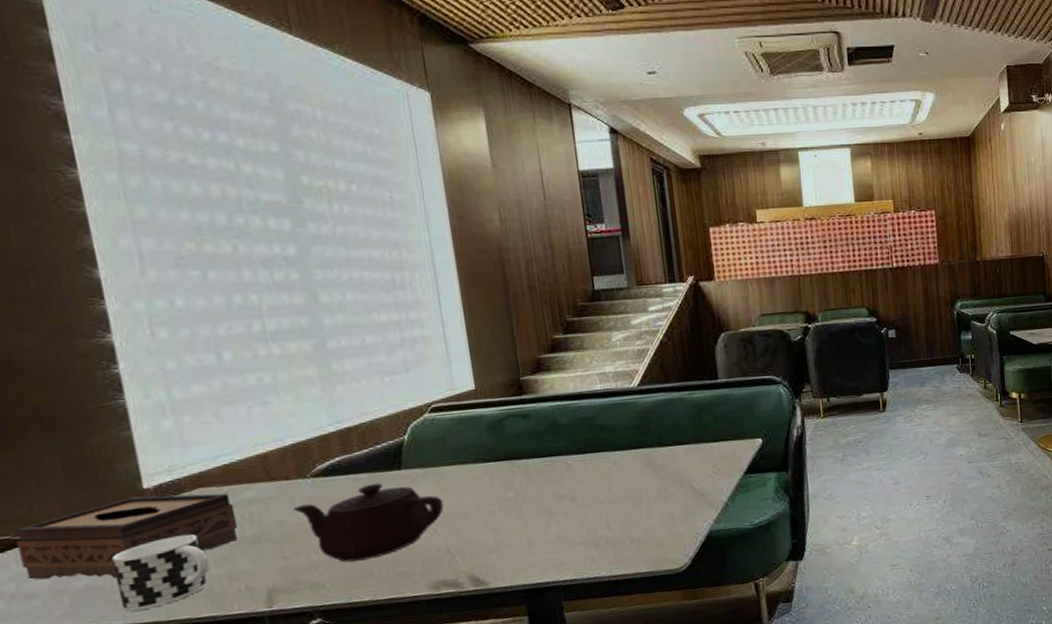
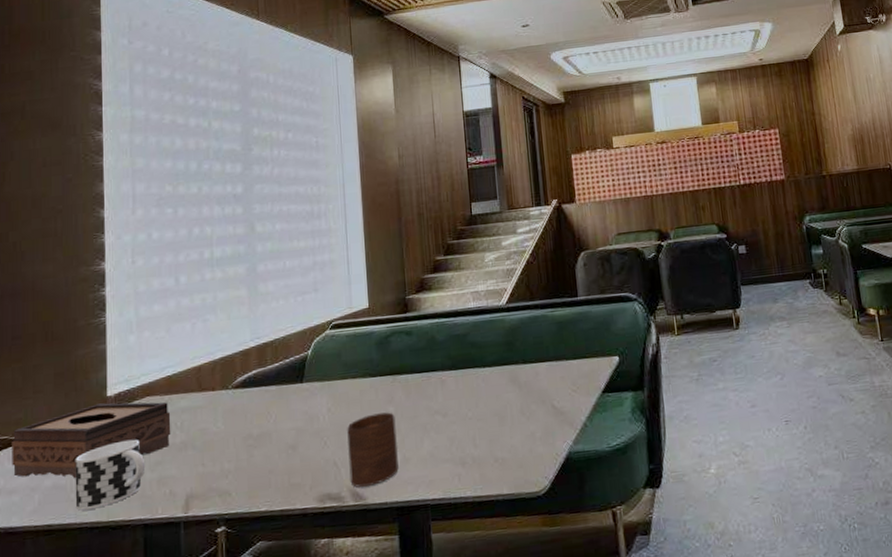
teapot: present [293,483,444,562] -> none [214,395,335,472]
cup: none [459,498,523,573] -> present [347,412,399,488]

